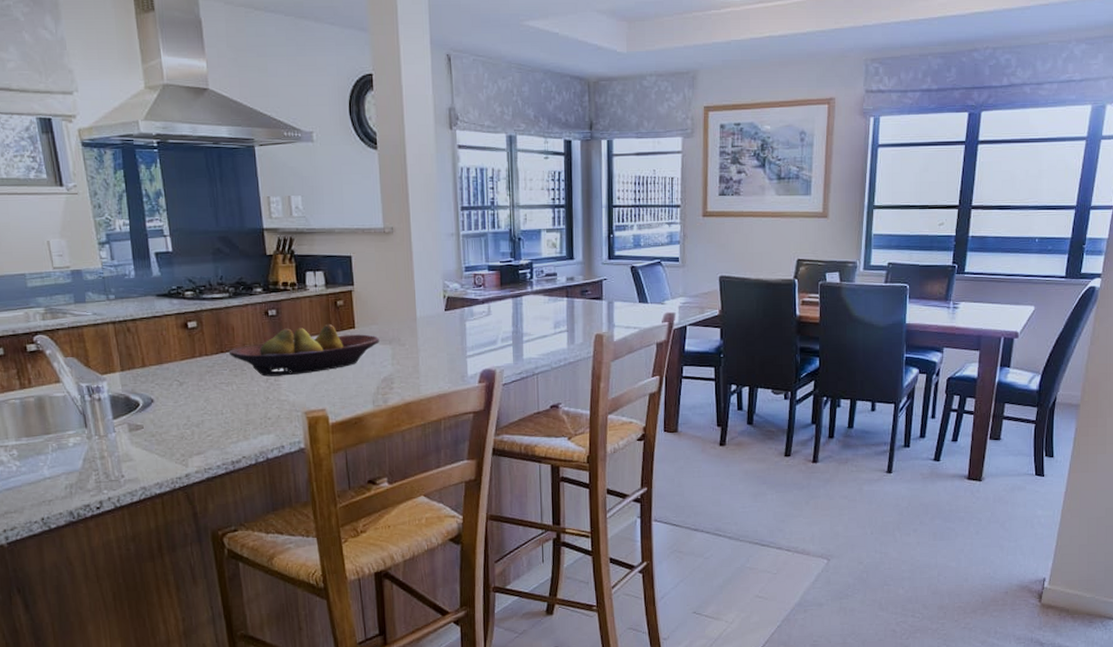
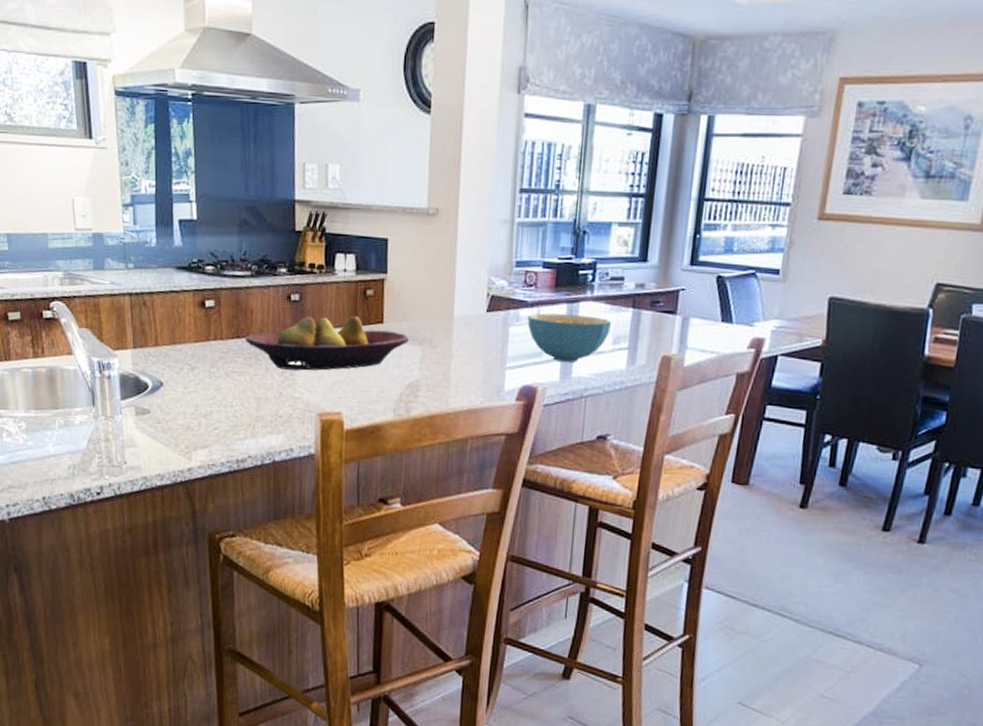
cereal bowl: none [480,307,551,347] -> present [527,313,612,362]

